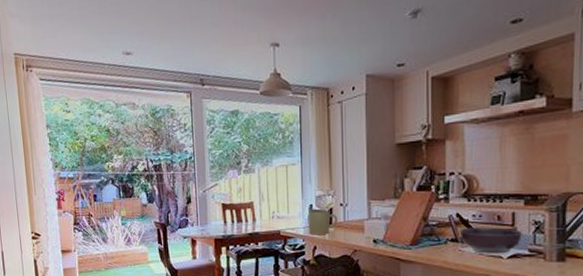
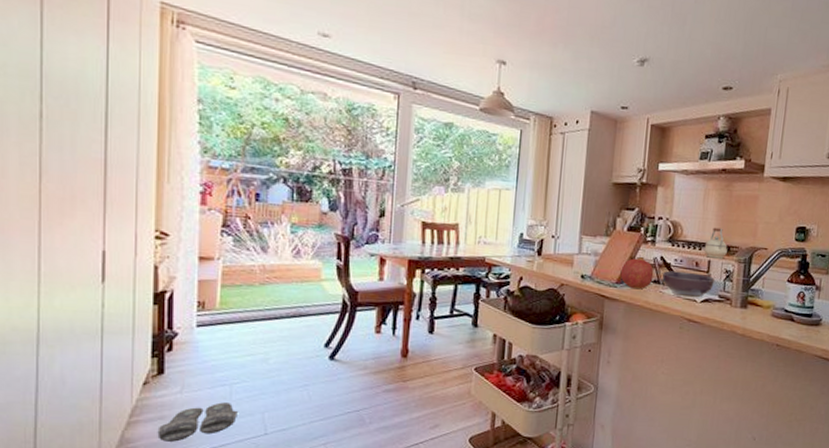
mug: present [308,210,338,235] -> none [515,239,548,266]
fruit: none [414,215,450,250] -> present [620,256,654,290]
kettle: none [506,176,534,210] -> present [704,227,728,259]

